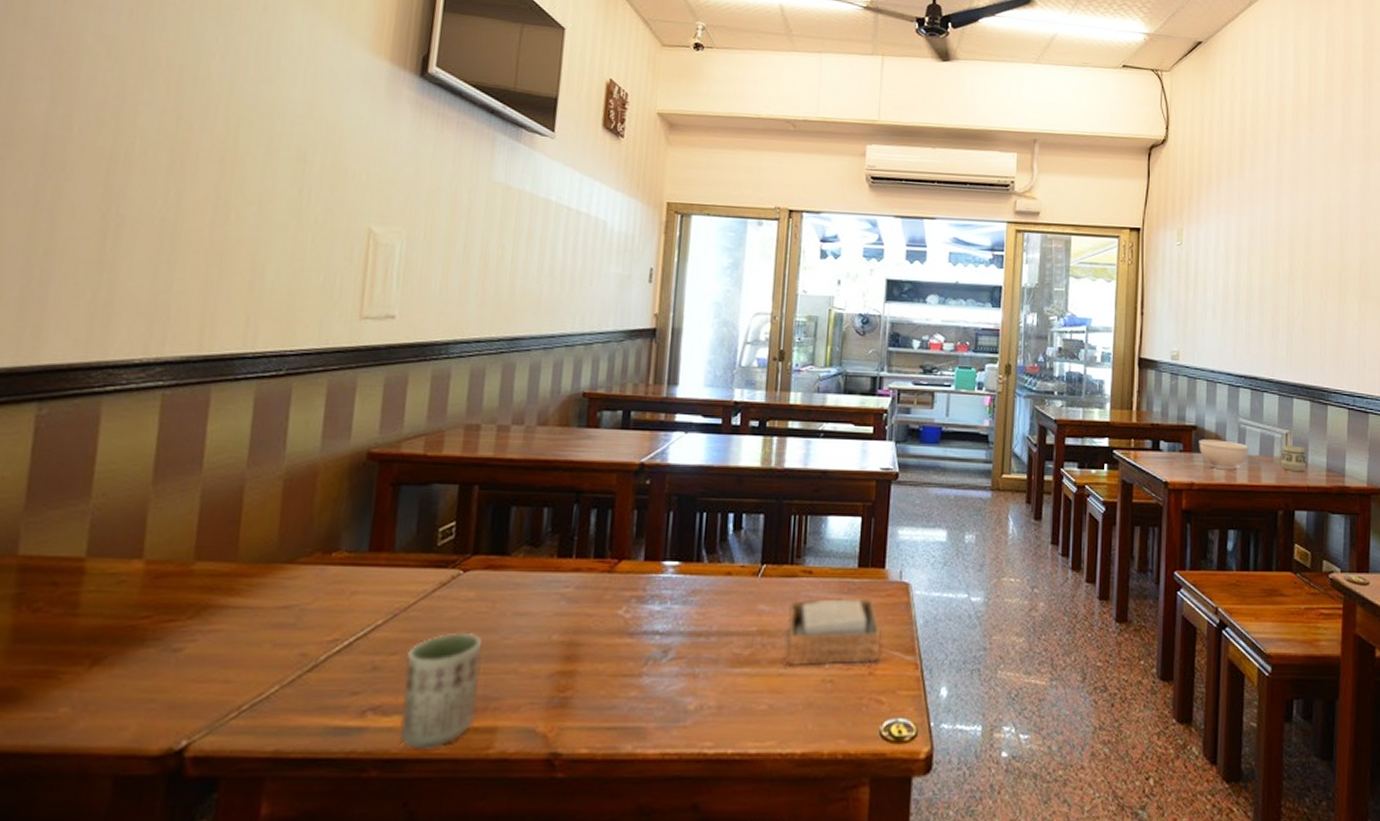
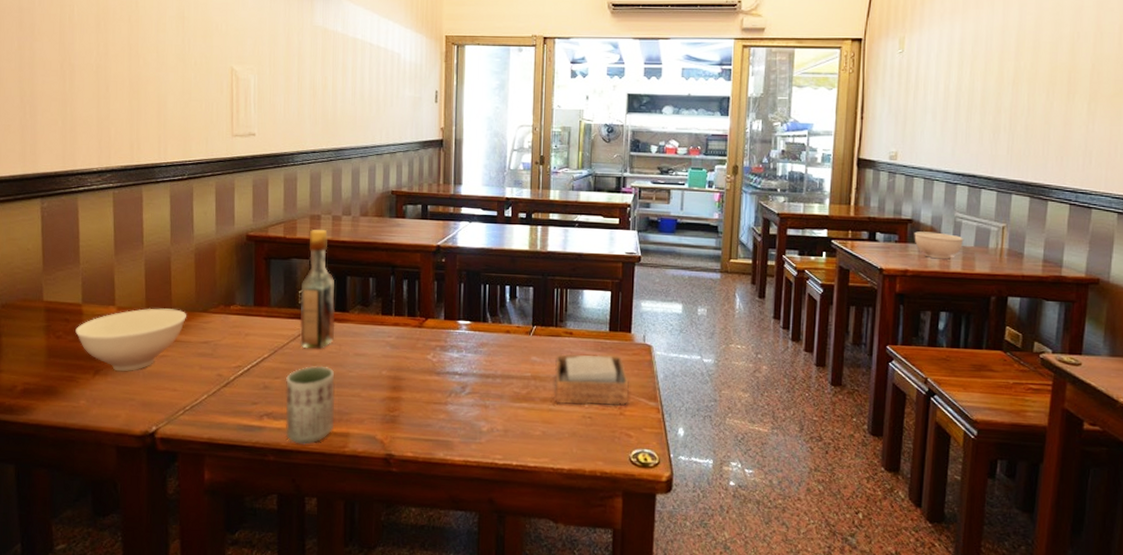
bowl: none [67,560,261,659] -> present [75,308,187,372]
bottle: none [434,443,493,608] -> present [299,229,336,349]
cup: present [1281,445,1306,472] -> none [996,237,1022,262]

